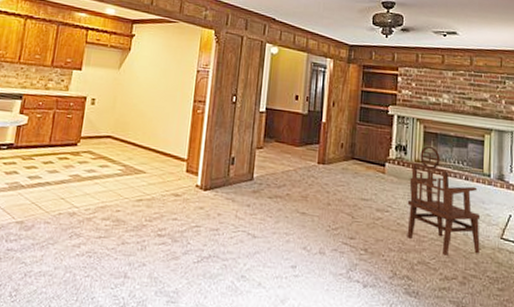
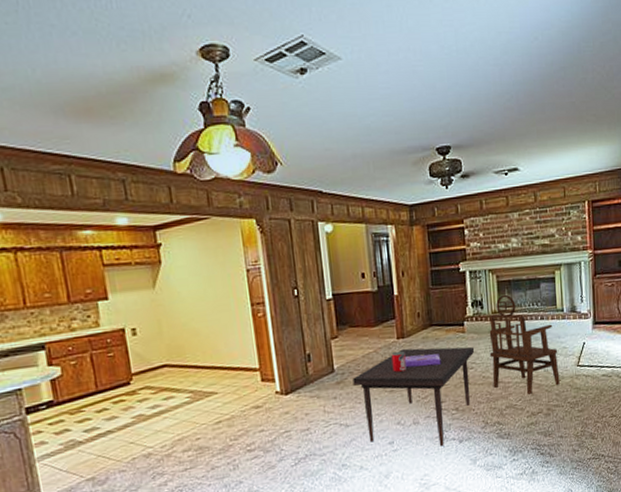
coffee table: none [268,174,393,286] -> present [353,346,475,447]

